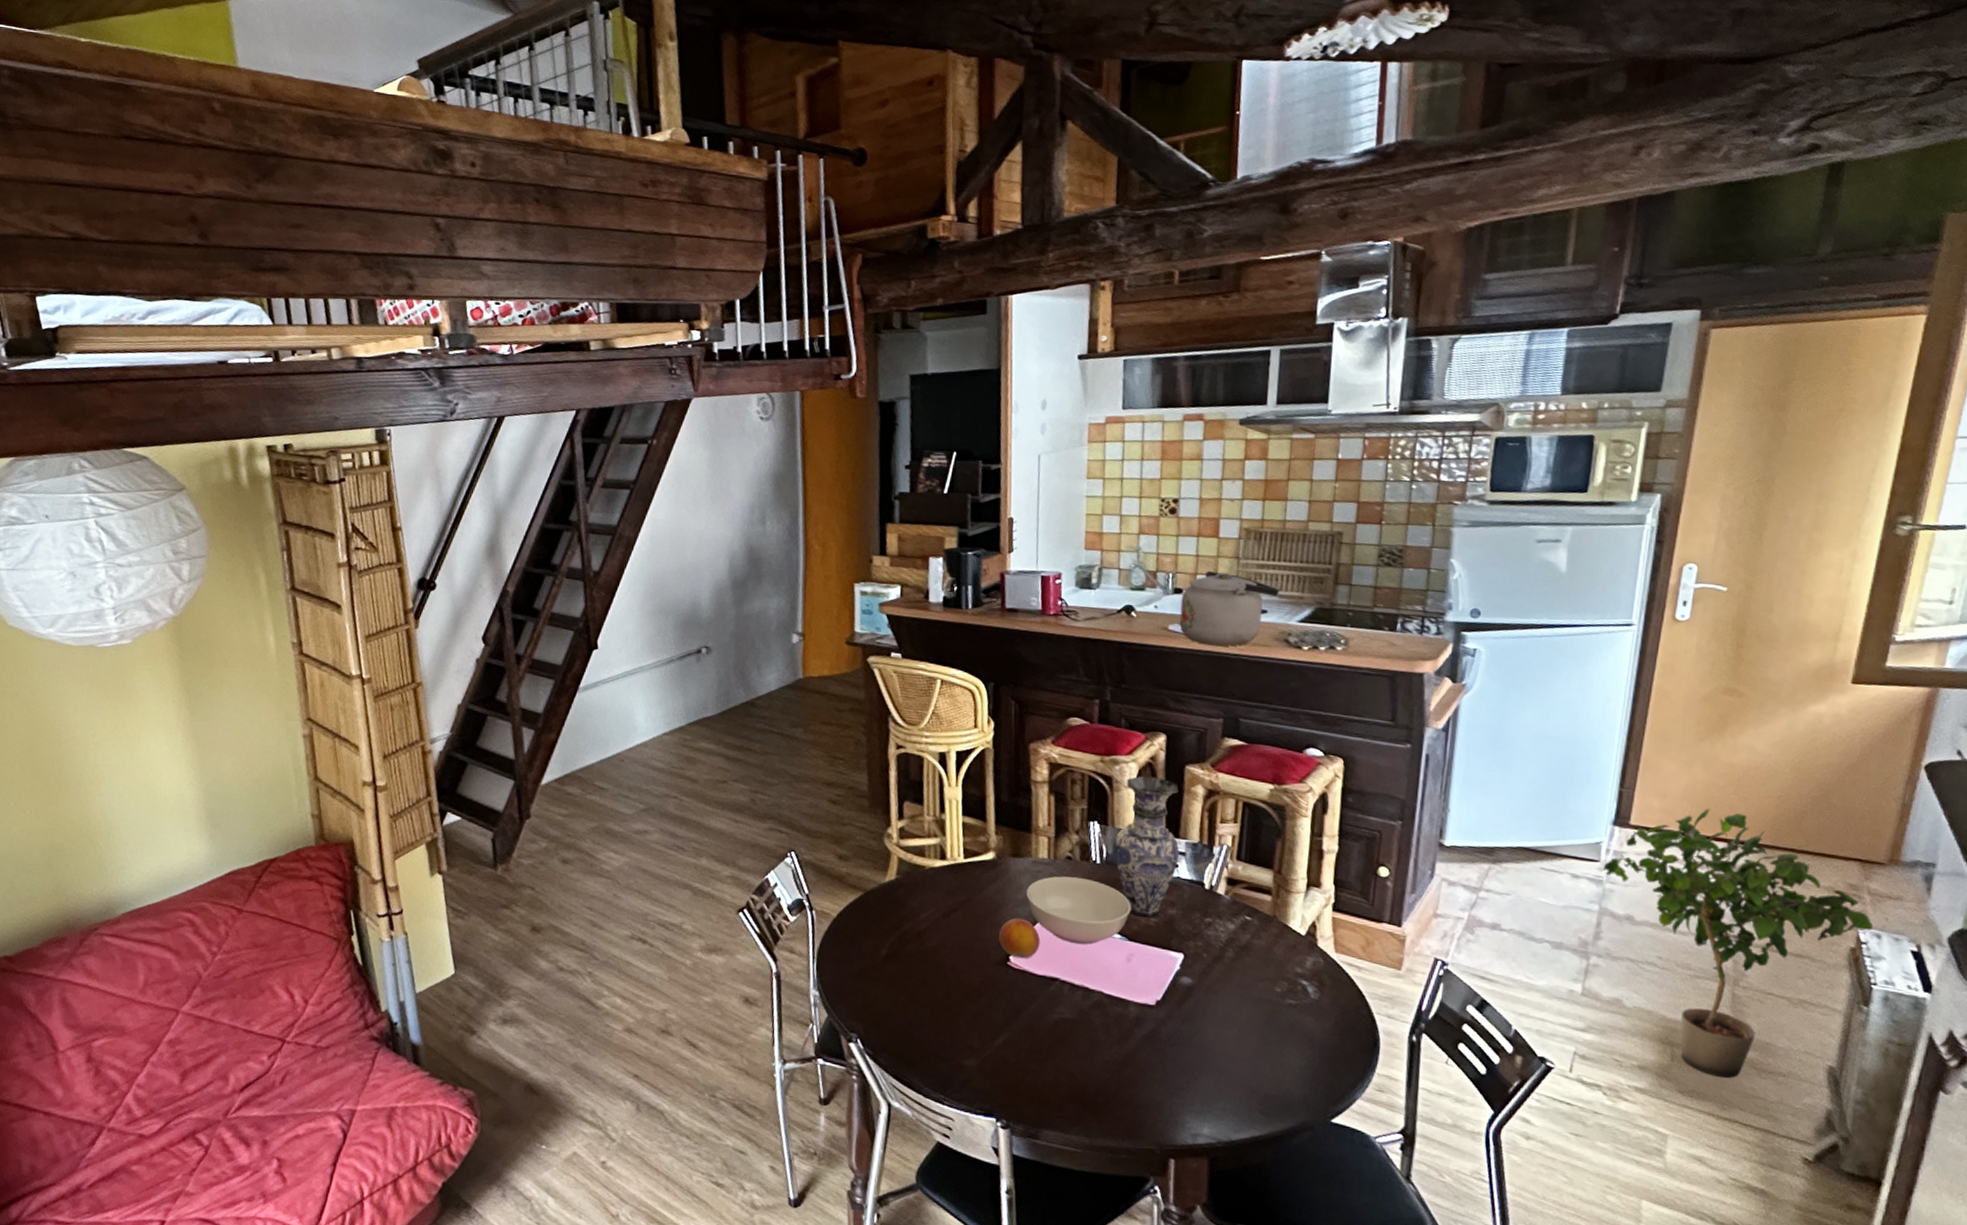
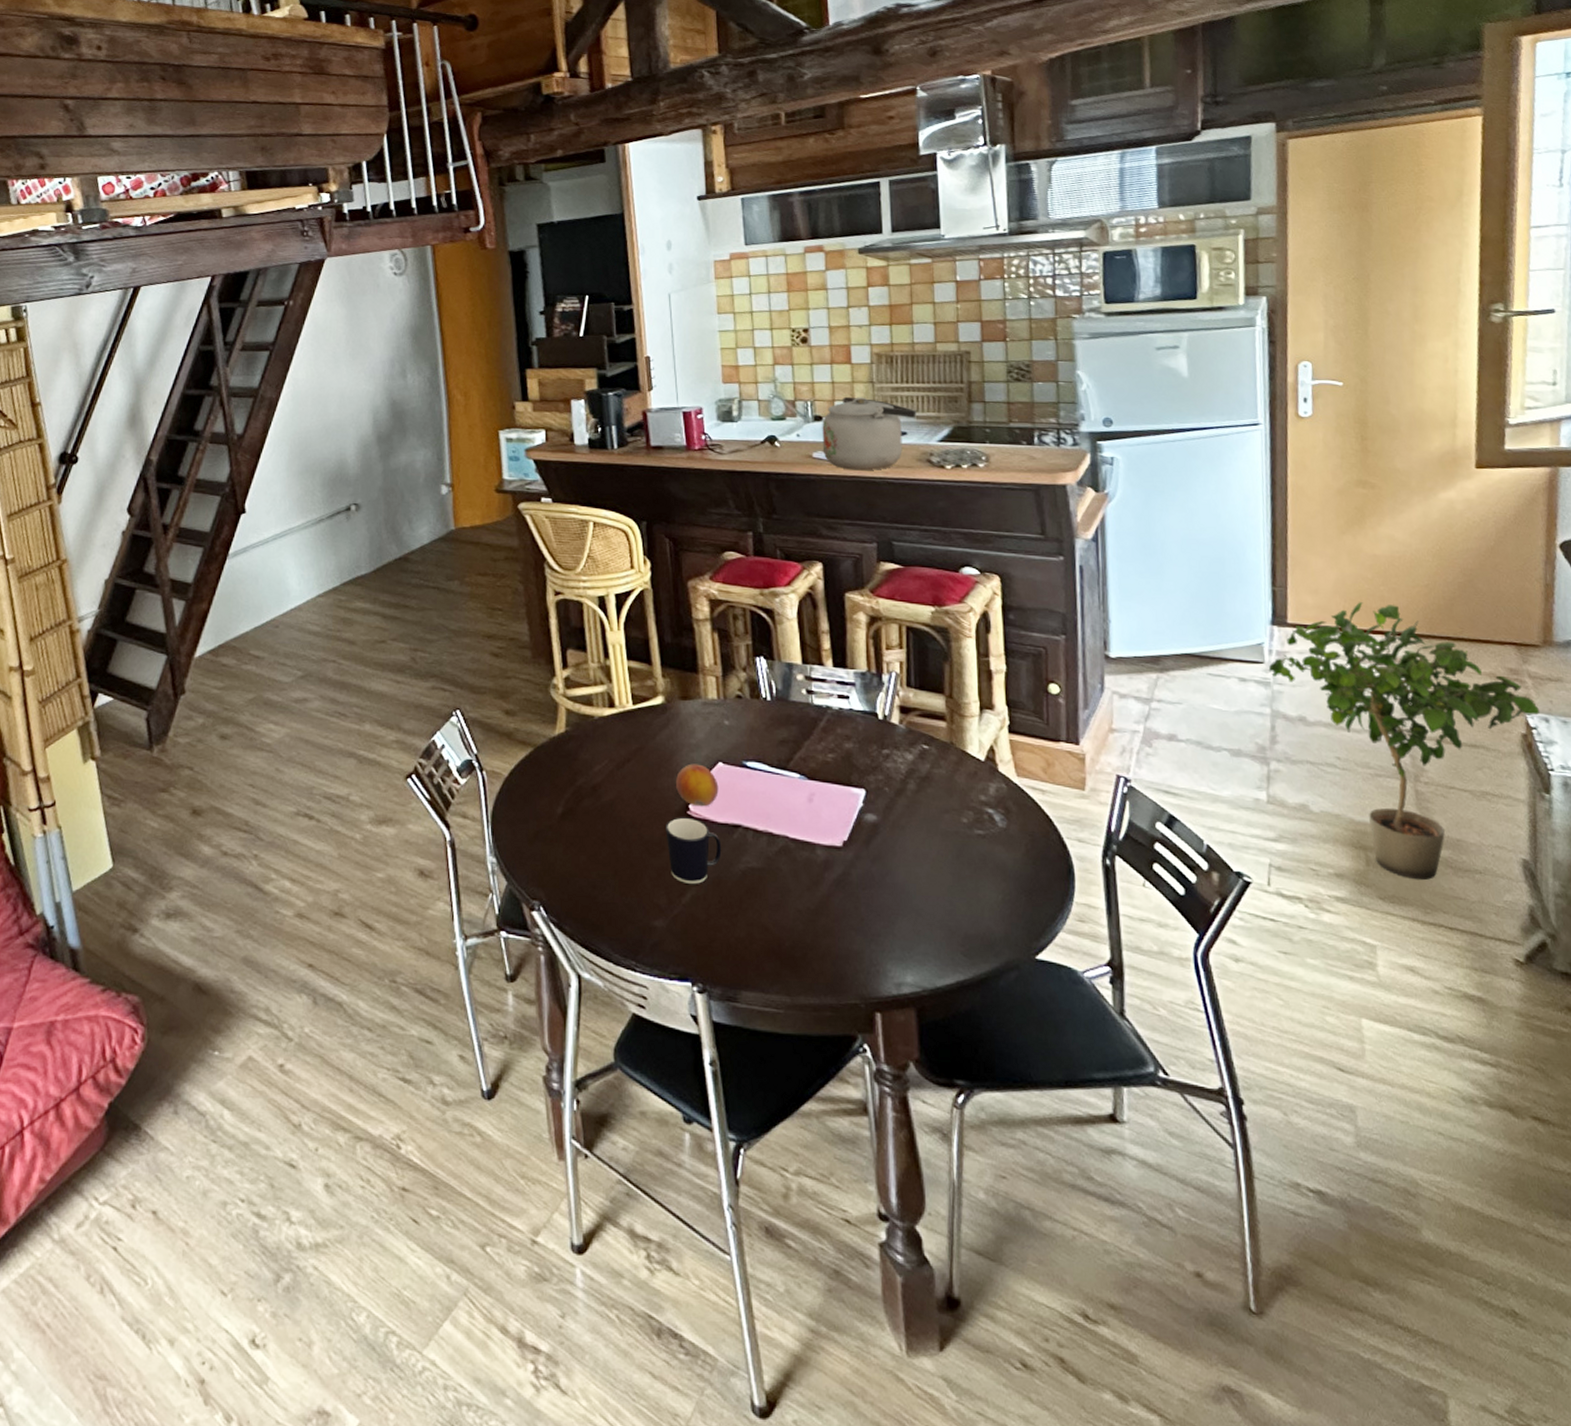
mug: none [984,966,1038,1030] -> present [666,817,722,885]
bowl: present [1026,876,1132,945] -> none [700,715,807,787]
vase: present [1115,775,1180,918] -> none [783,606,849,754]

